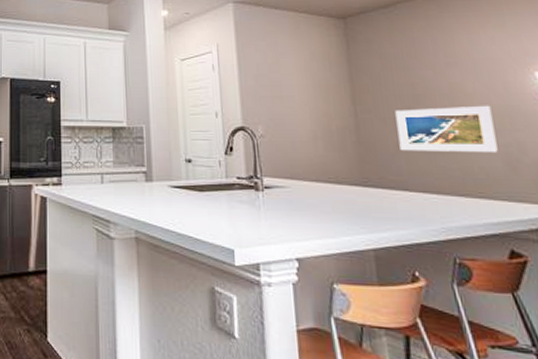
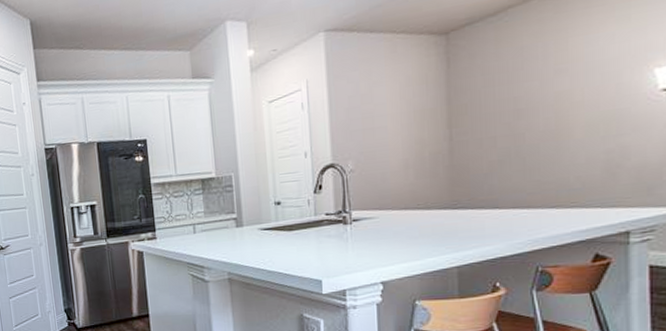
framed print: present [395,105,498,152] -> none [493,111,598,170]

